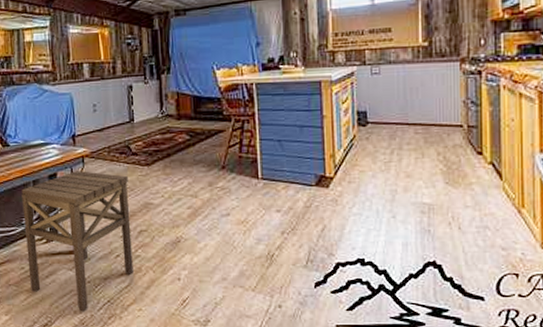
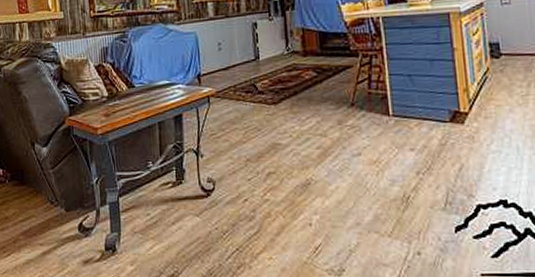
side table: present [21,171,133,312] -> none [147,111,263,261]

